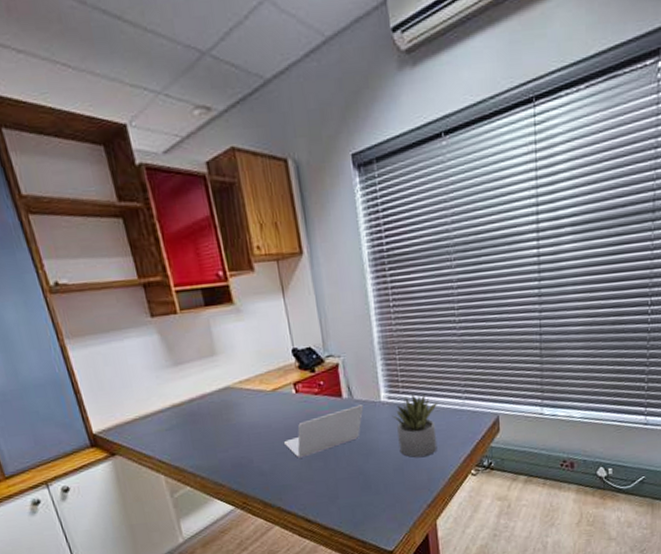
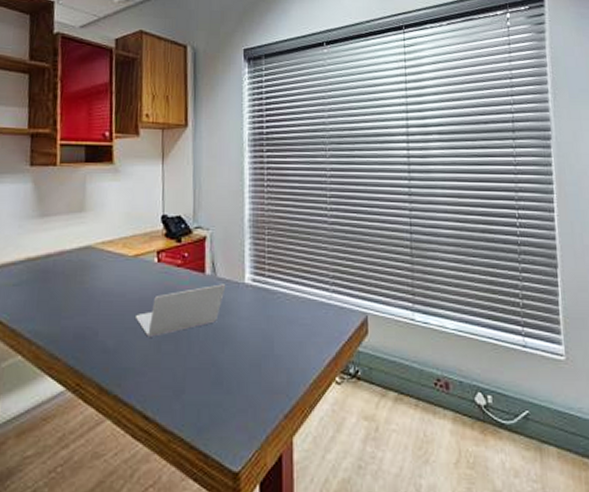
succulent plant: present [392,394,438,457] -> none [255,280,303,353]

